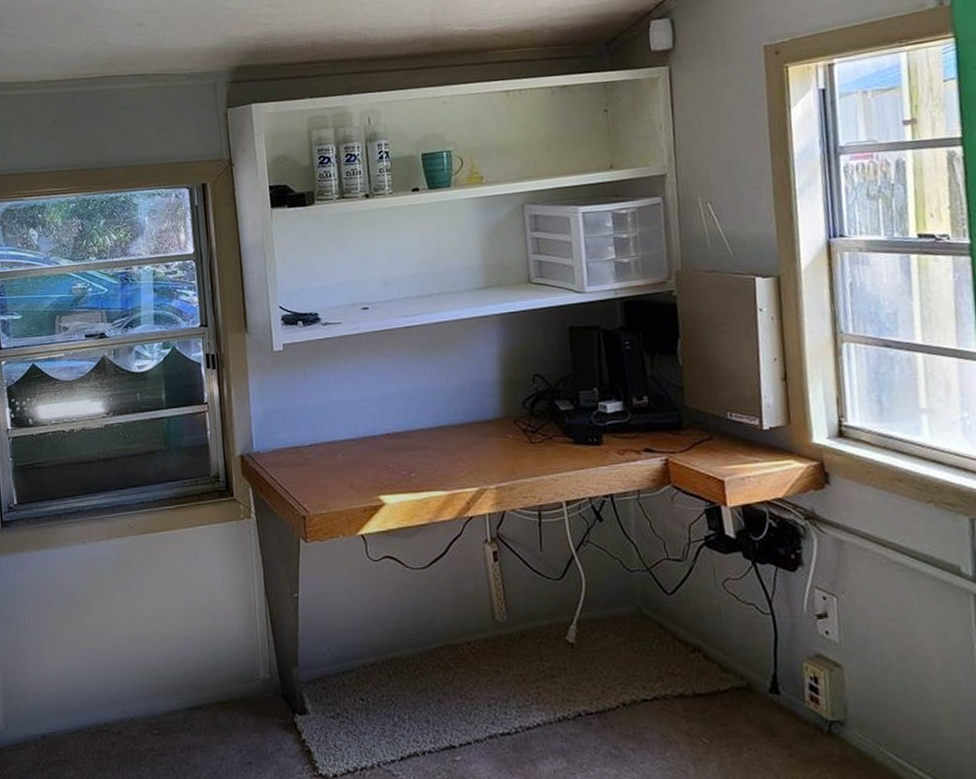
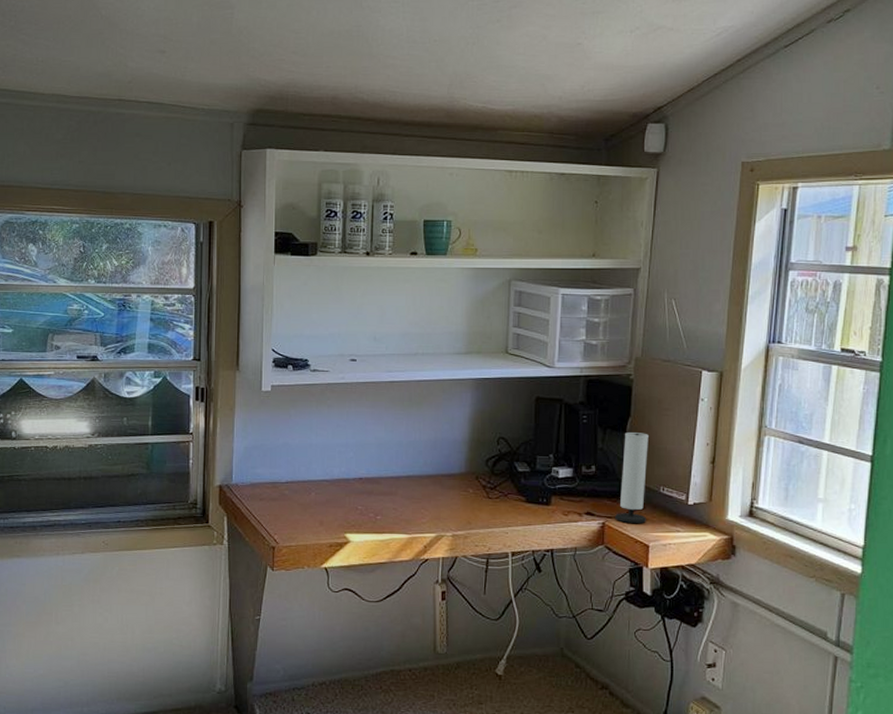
speaker: none [676,354,718,457] -> present [615,432,649,523]

